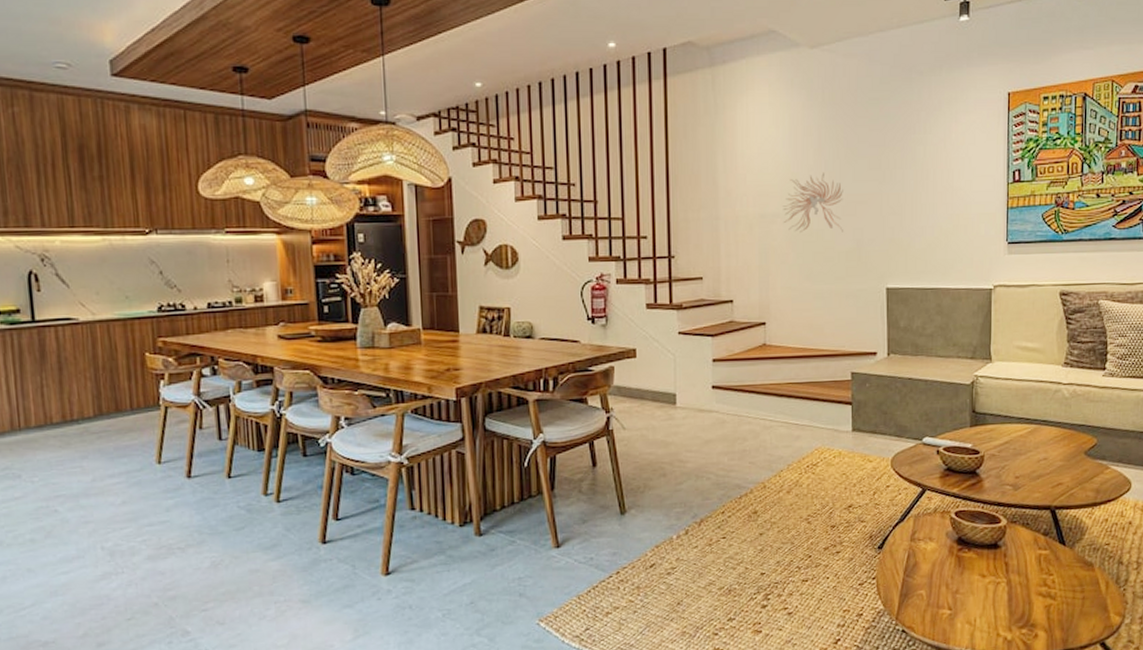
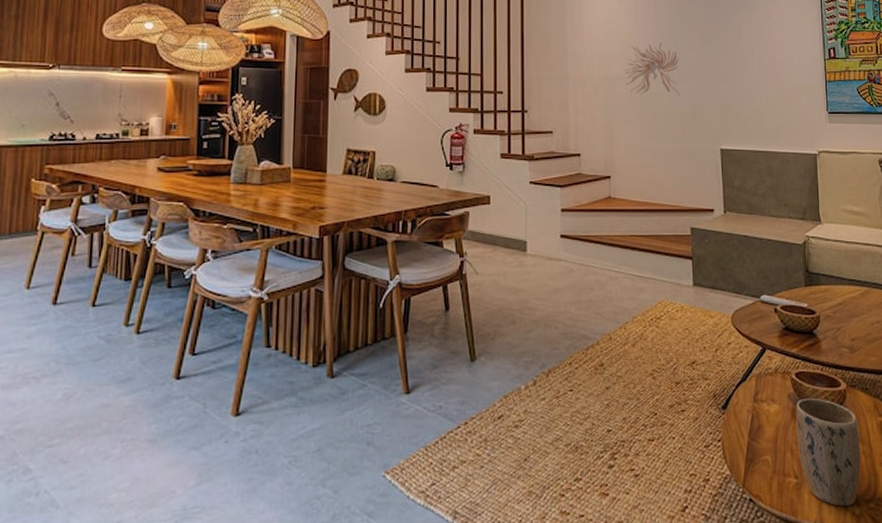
plant pot: none [952,534,1017,634] -> present [795,397,861,507]

